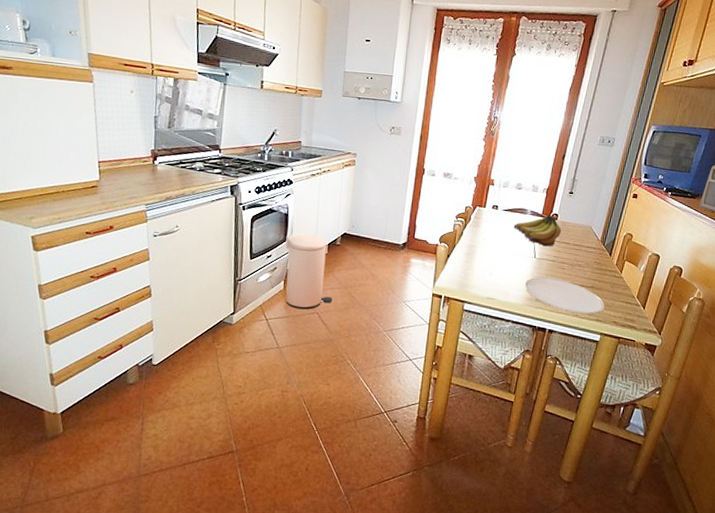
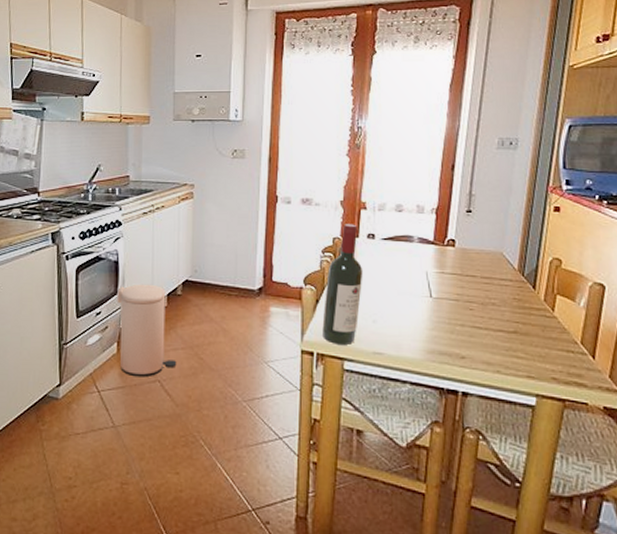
wine bottle: none [450,196,487,291] -> present [322,224,363,345]
fruit: present [513,215,562,247] -> none [398,242,463,282]
plate: present [525,277,605,315] -> none [422,322,537,369]

